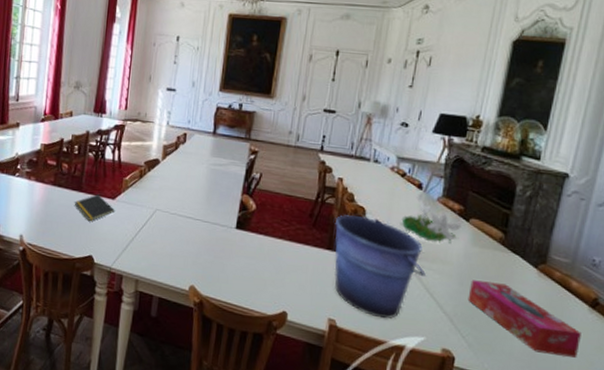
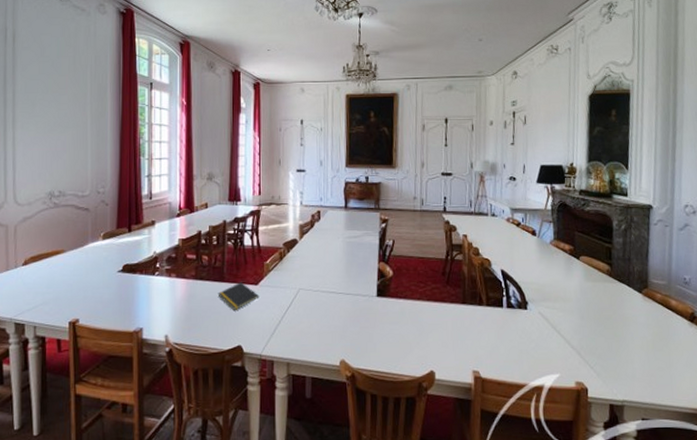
bucket: present [334,215,426,319] -> none [466,267,551,362]
flower arrangement: present [397,192,462,245] -> none [519,238,574,283]
tissue box: present [467,280,581,358] -> none [589,312,688,371]

